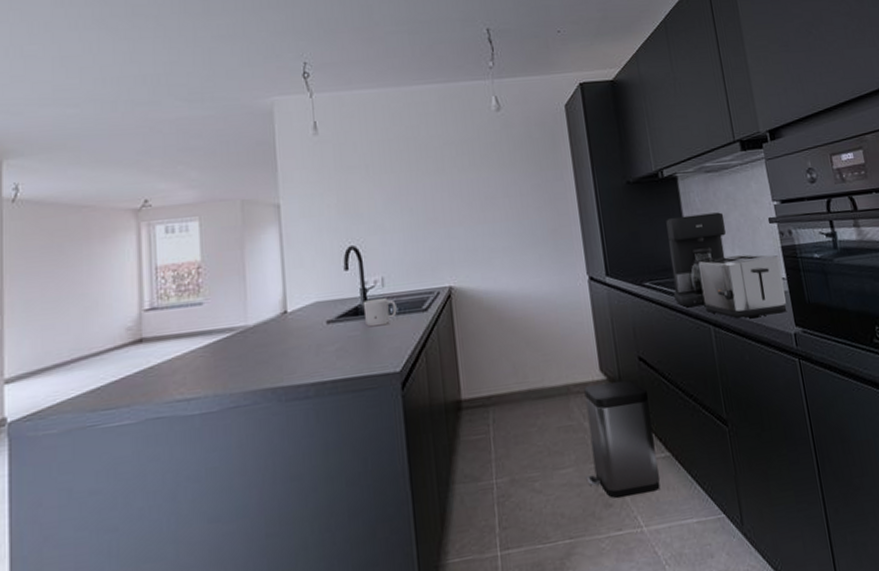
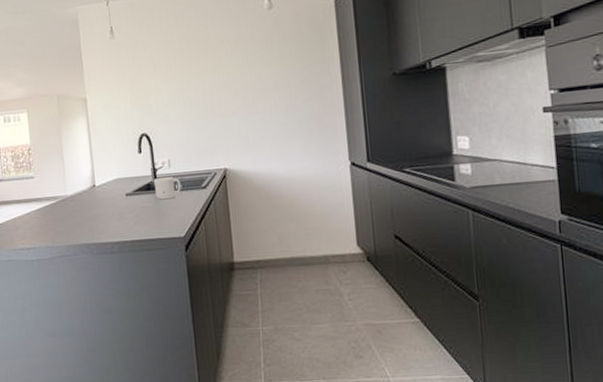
pedal bin: present [584,380,660,498] -> none [340,254,408,351]
coffee maker: present [666,212,727,308] -> none [431,101,495,193]
toaster: present [698,254,787,319] -> none [461,143,554,205]

